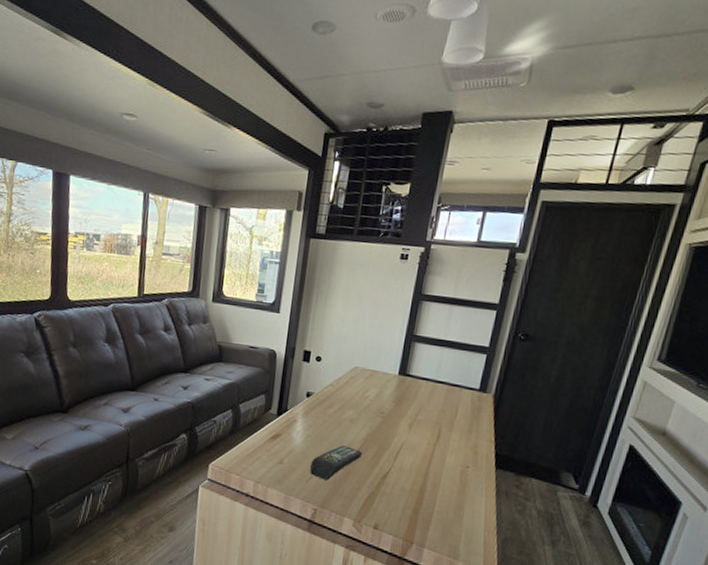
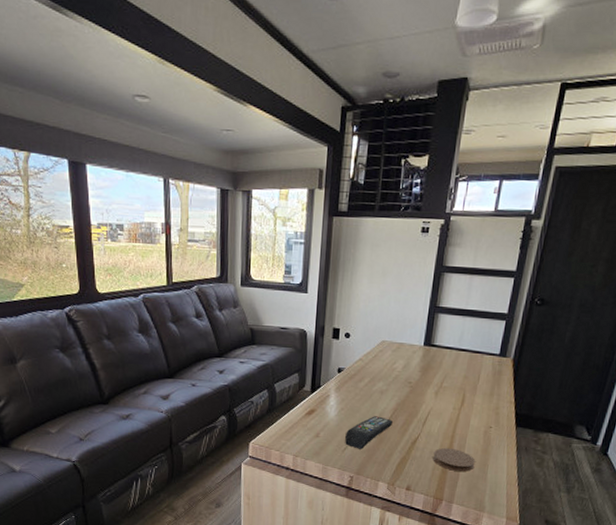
coaster: none [404,485,450,514] -> present [433,447,476,472]

